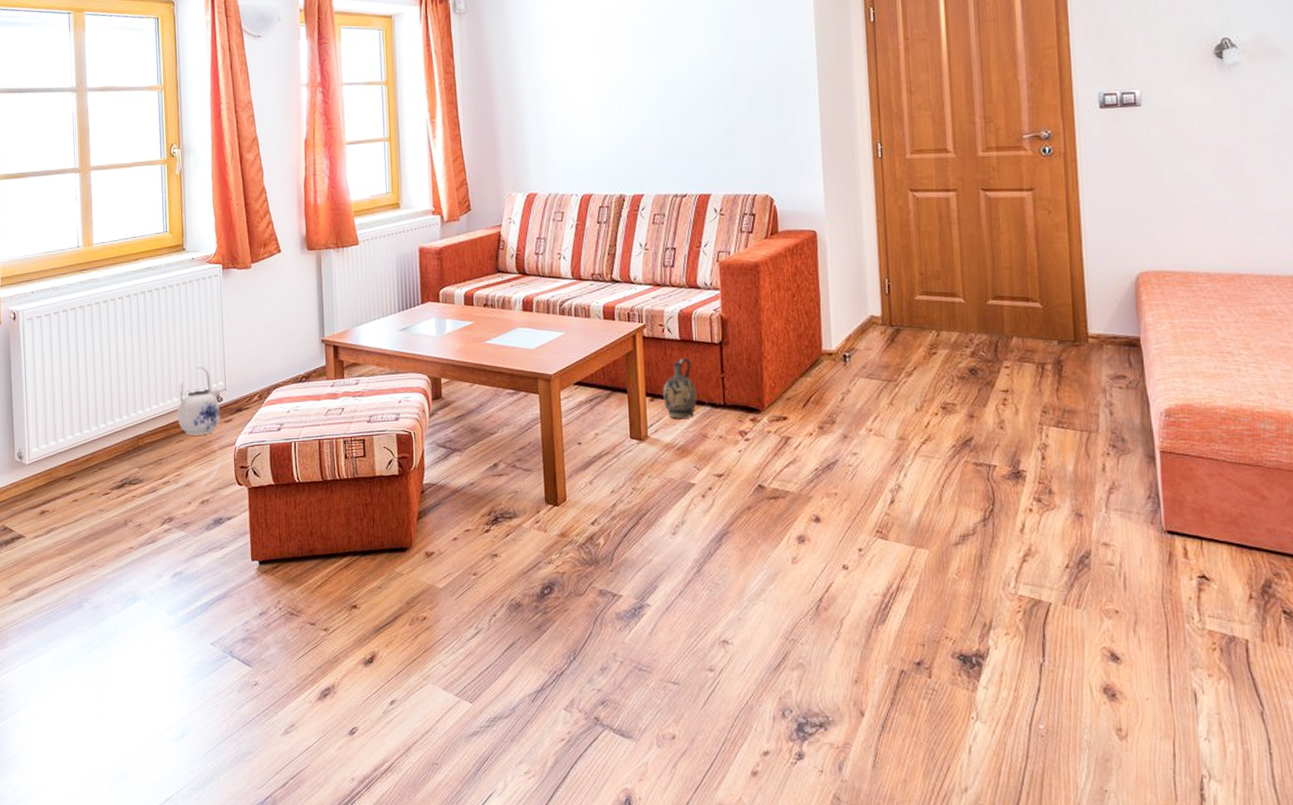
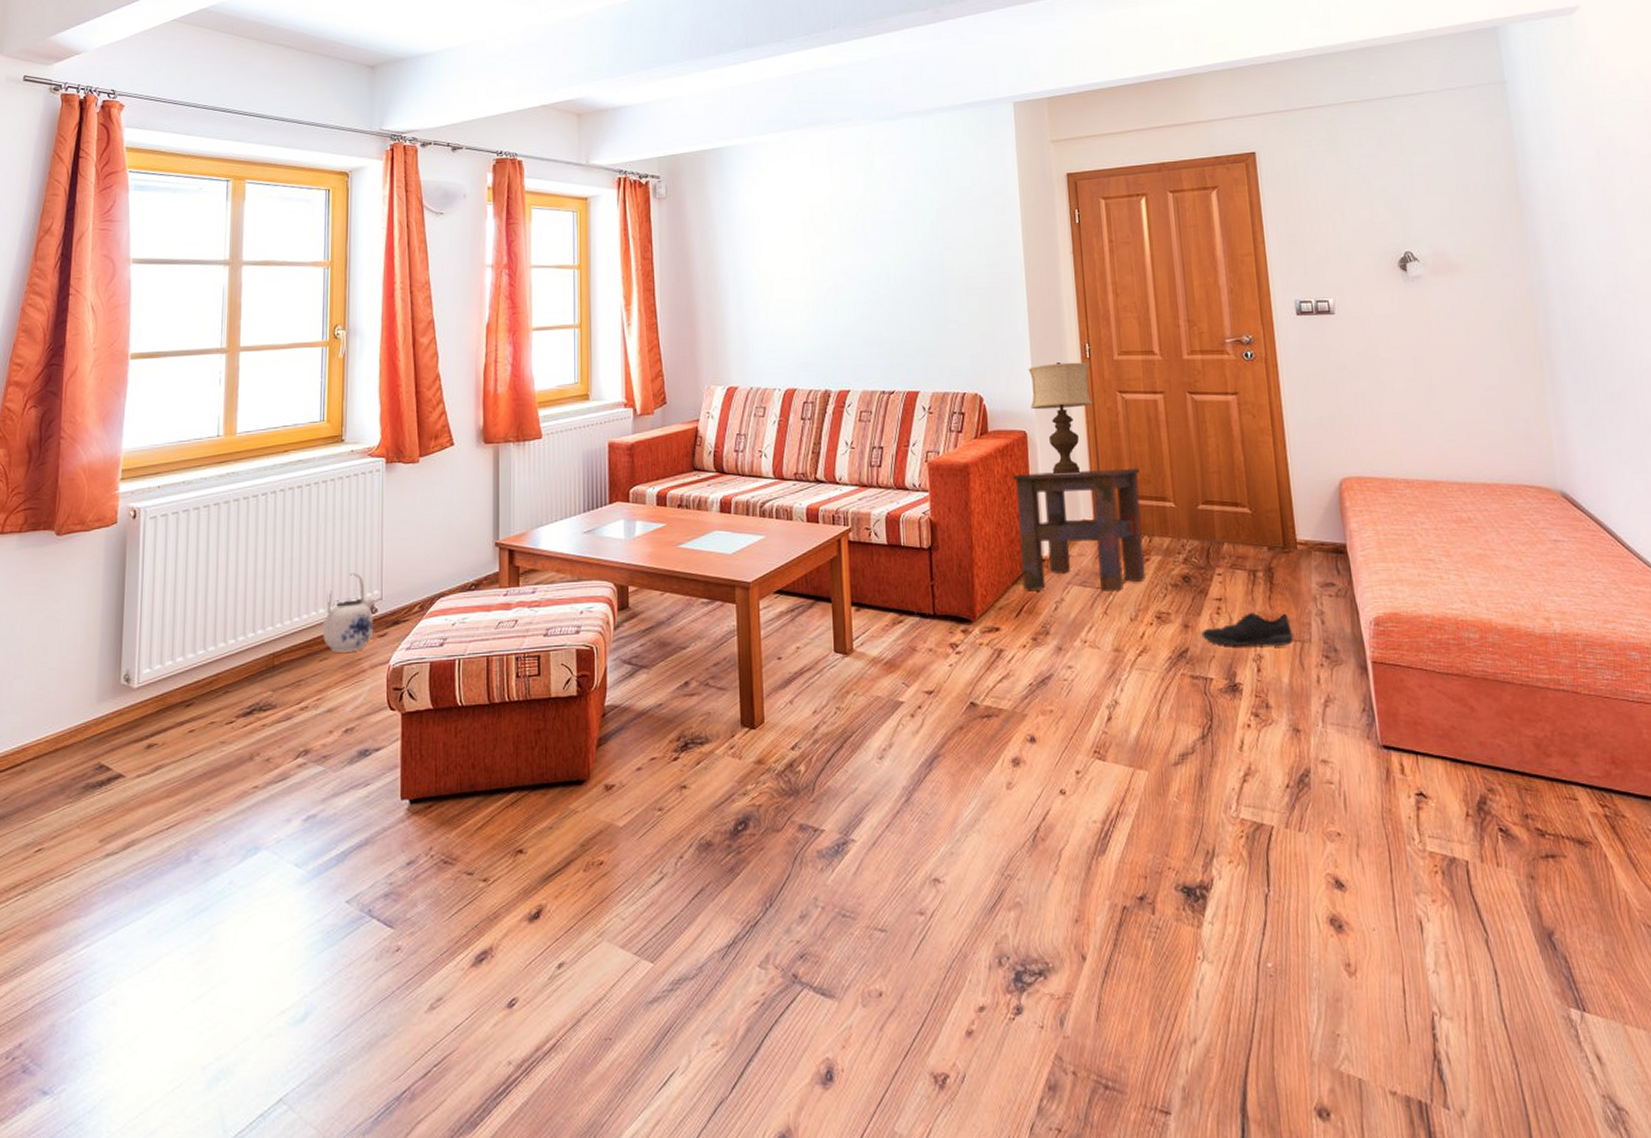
ceramic jug: present [663,357,697,419] -> none [869,563,905,630]
side table: none [801,266,932,384] -> present [1012,469,1145,593]
table lamp: none [819,161,883,271] -> present [1028,361,1093,474]
shoe: none [986,403,1080,436] -> present [1201,612,1294,646]

